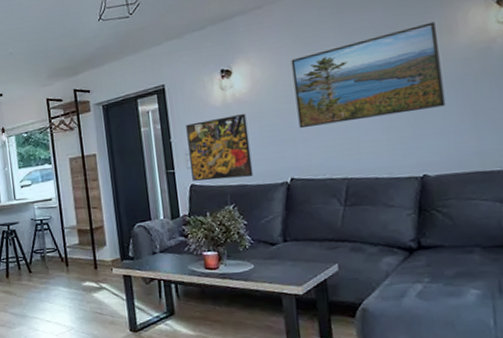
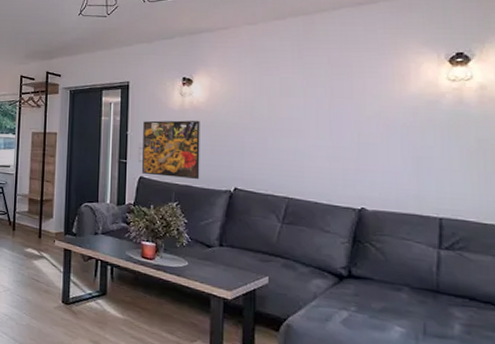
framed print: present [290,22,446,129] -> none [249,68,390,148]

